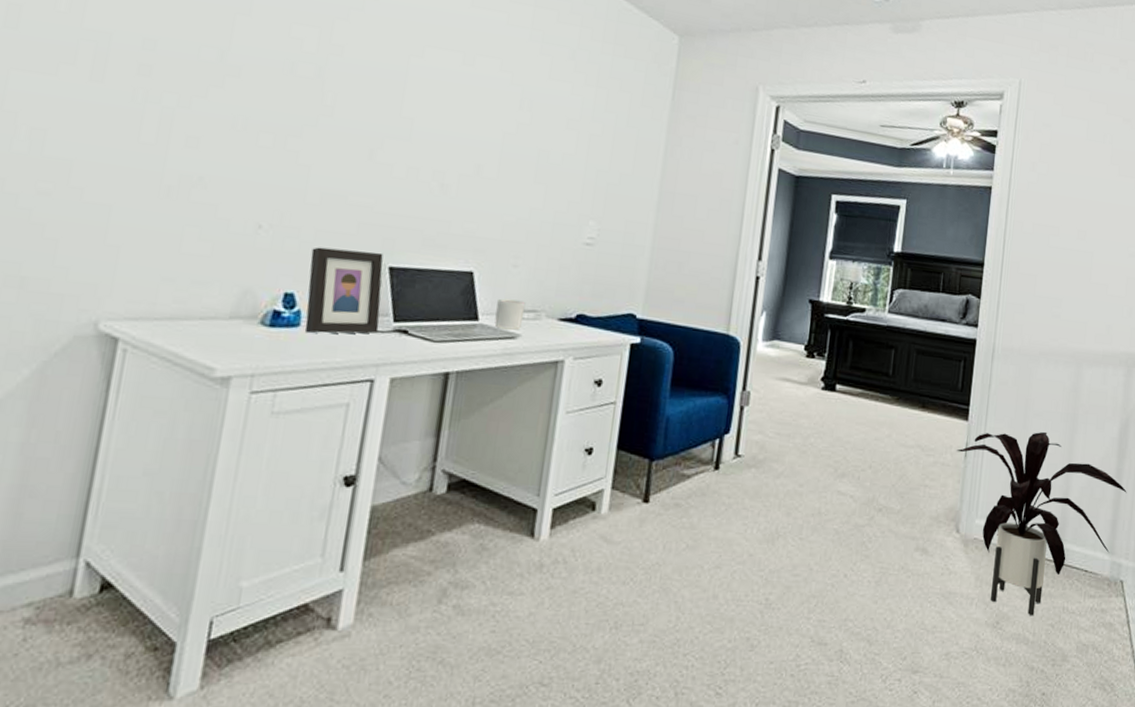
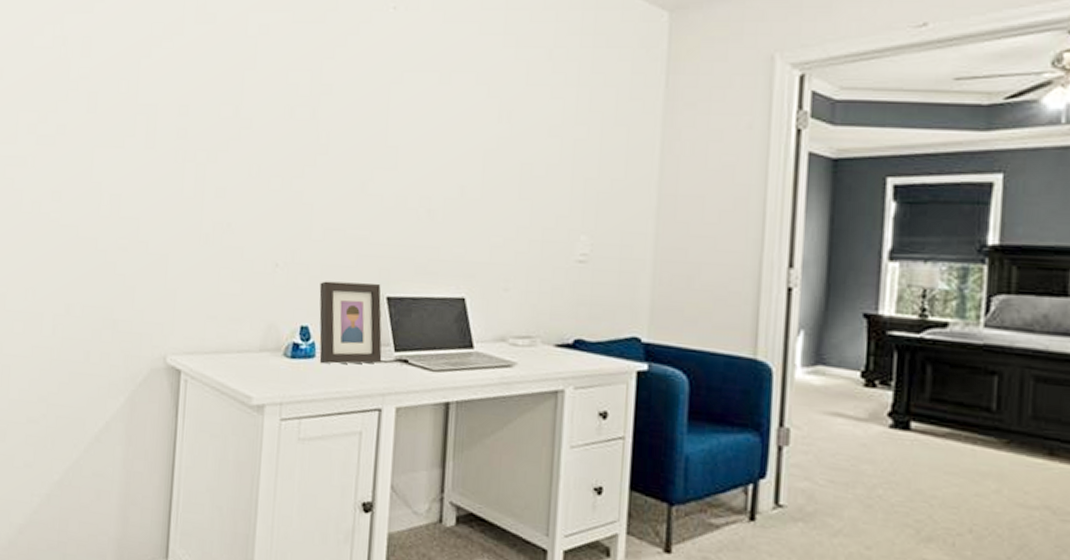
mug: present [494,298,526,330] -> none [489,324,520,358]

